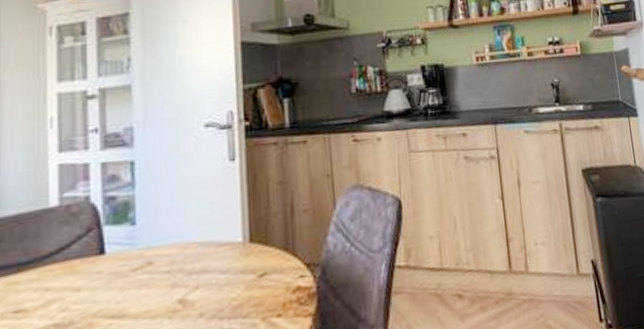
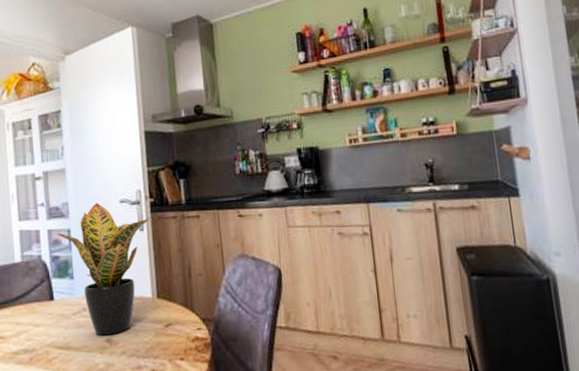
potted plant: none [114,126,244,296] -> present [57,202,150,336]

